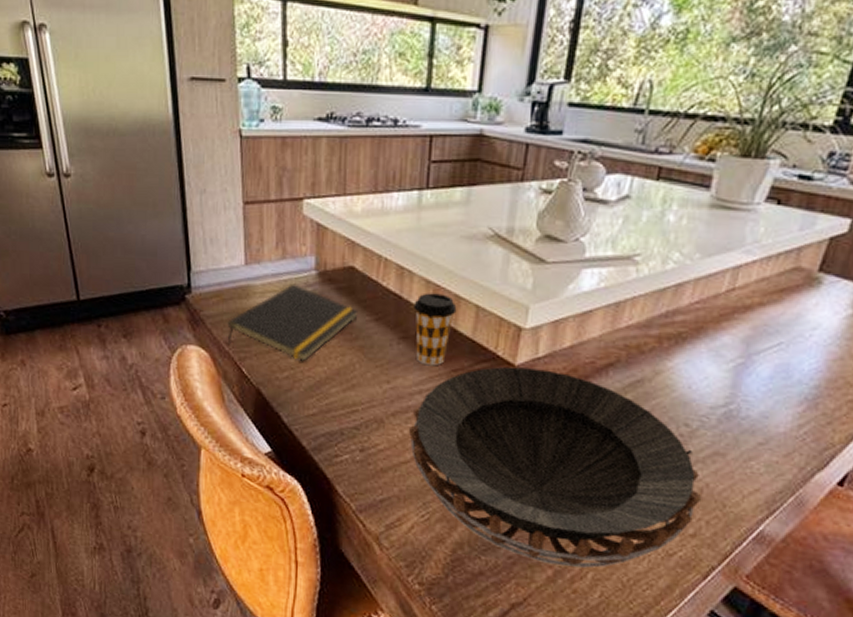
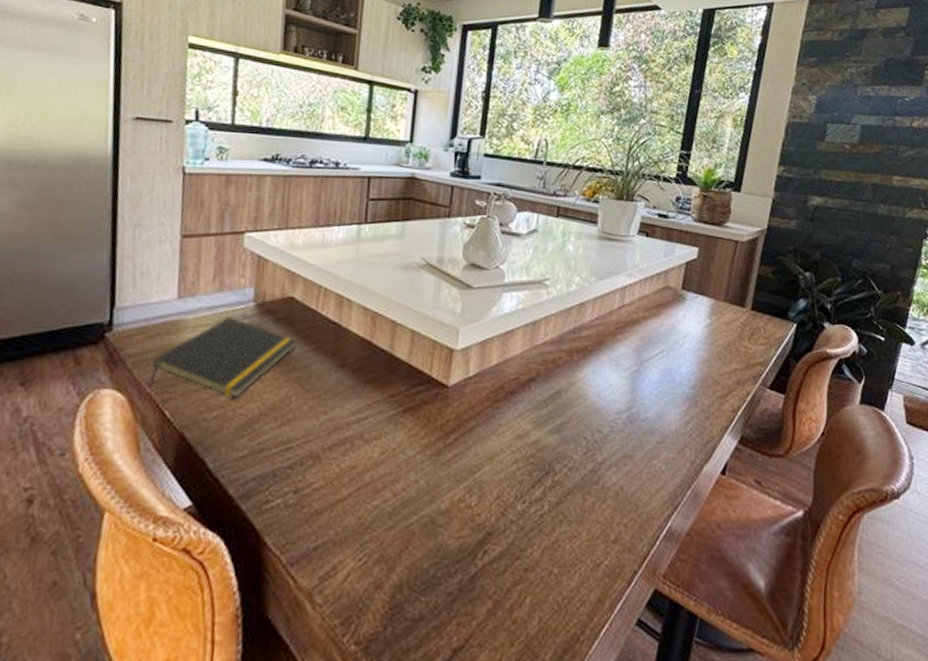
decorative bowl: present [408,366,702,568] -> none [345,388,619,595]
coffee cup: present [413,293,457,366] -> none [352,320,394,393]

